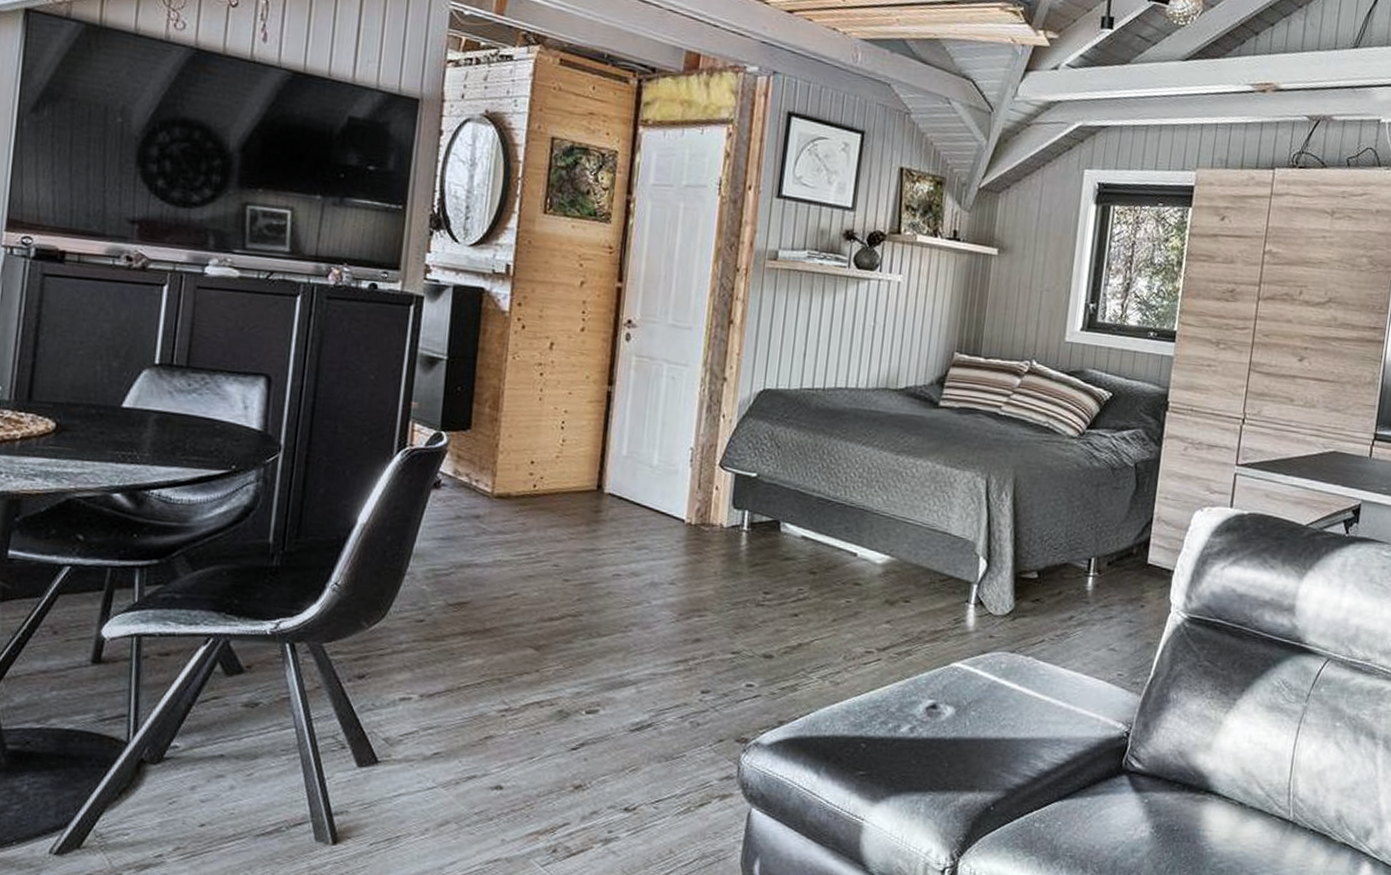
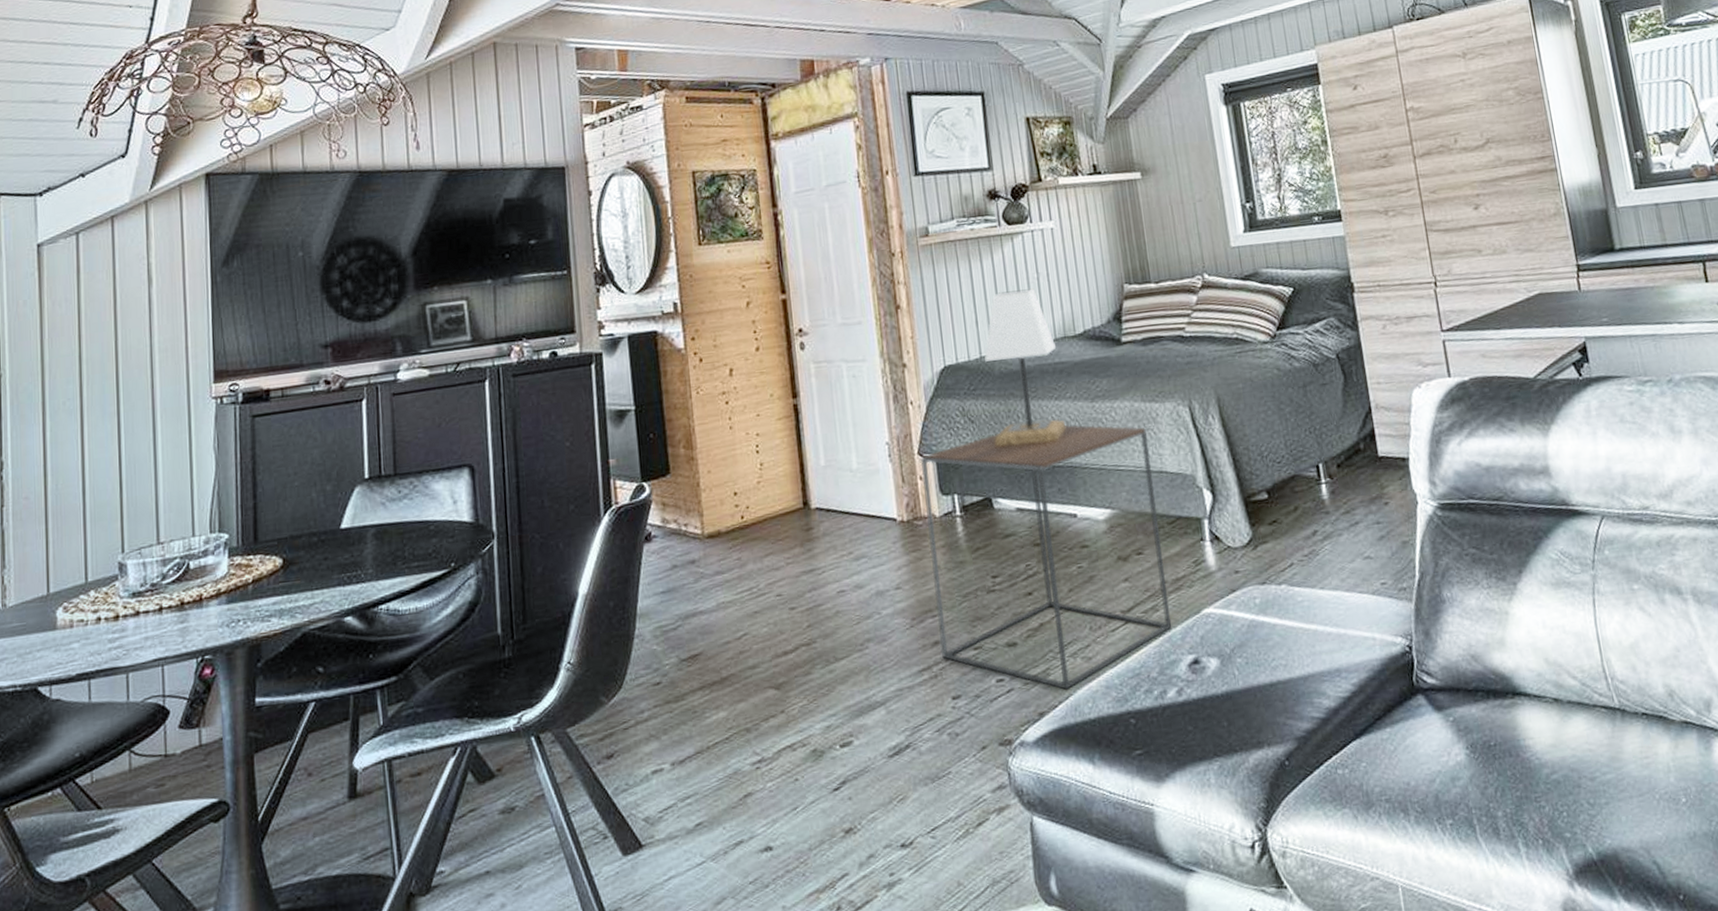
side table: none [700,463,941,706] -> present [920,424,1172,690]
lamp: none [795,331,876,483] -> present [984,288,1065,446]

